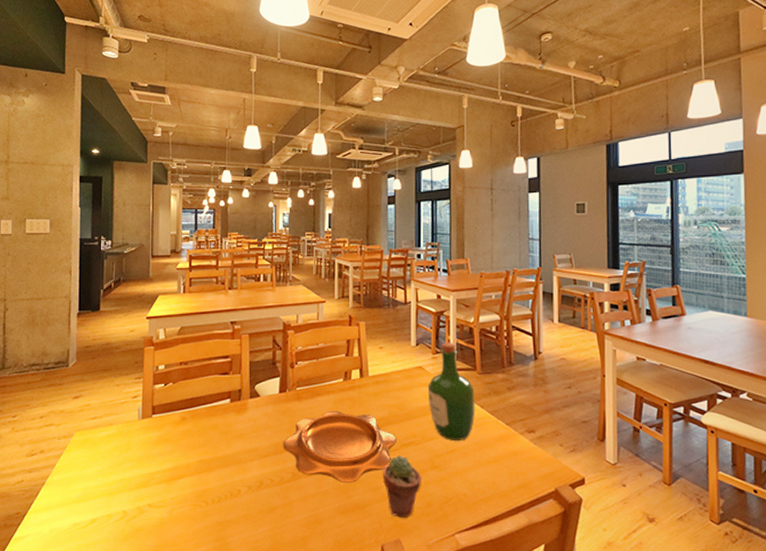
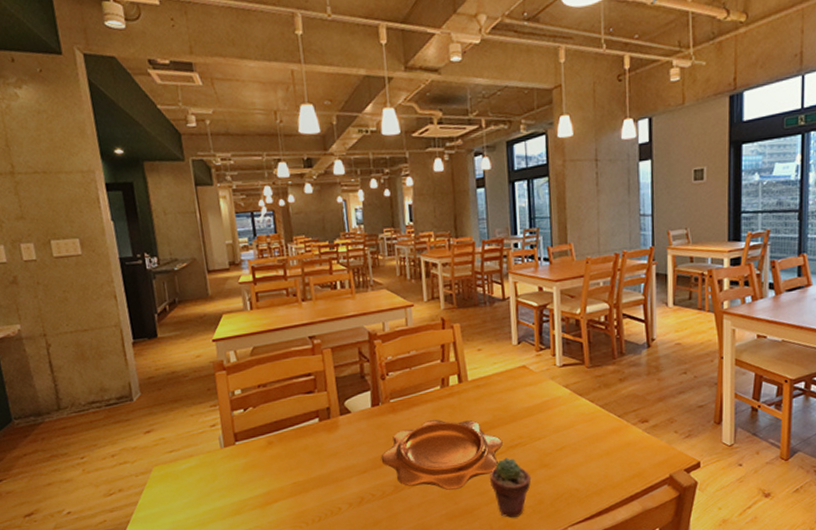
wine bottle: present [427,342,475,440] -> none [532,337,585,438]

